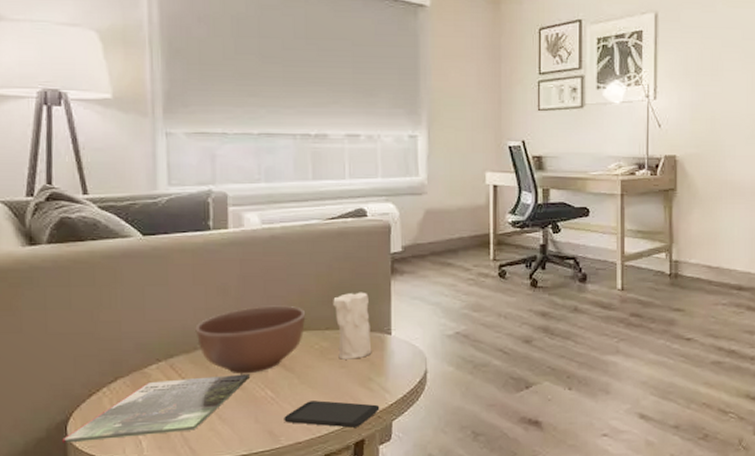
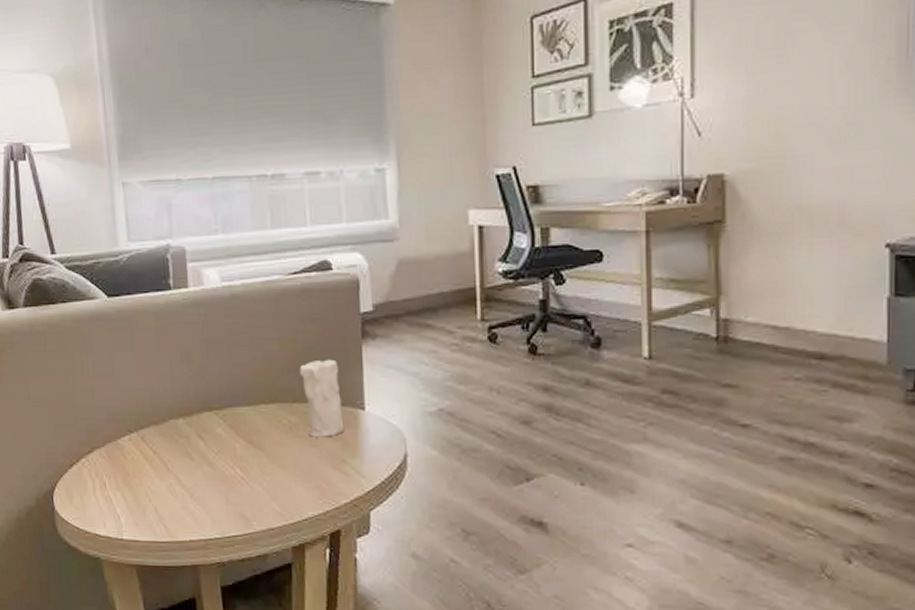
magazine: present [62,374,251,443] -> none [50,450,220,514]
bowl: present [195,305,306,374] -> none [162,374,272,450]
mobile phone: present [284,400,380,428] -> none [255,483,356,516]

